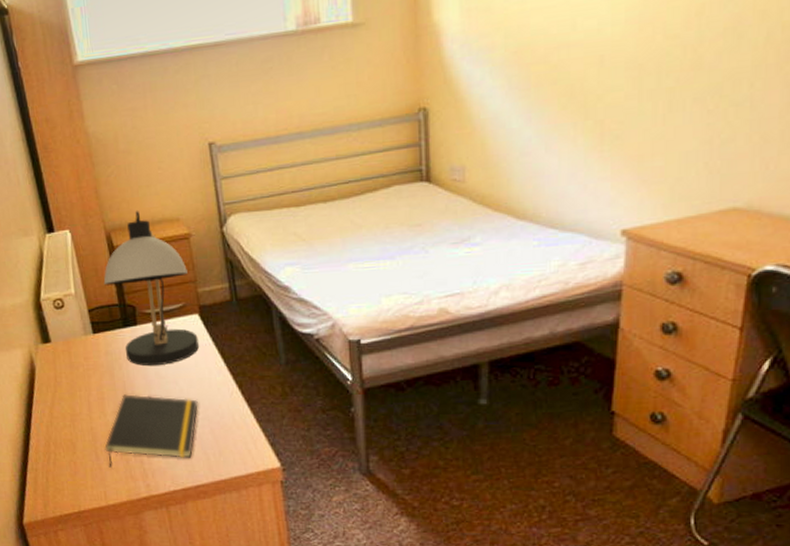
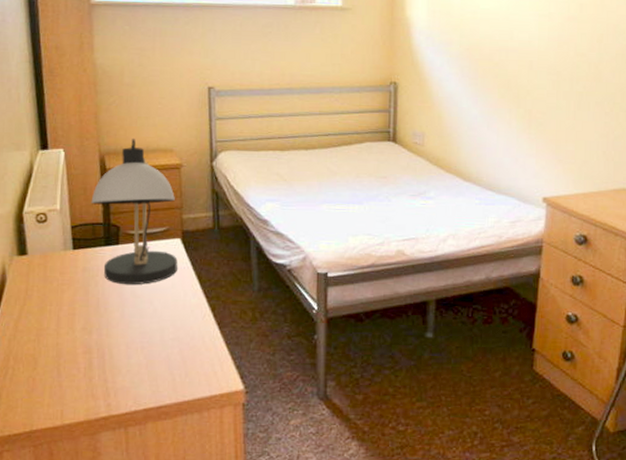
notepad: present [104,394,198,468] -> none [68,311,170,385]

